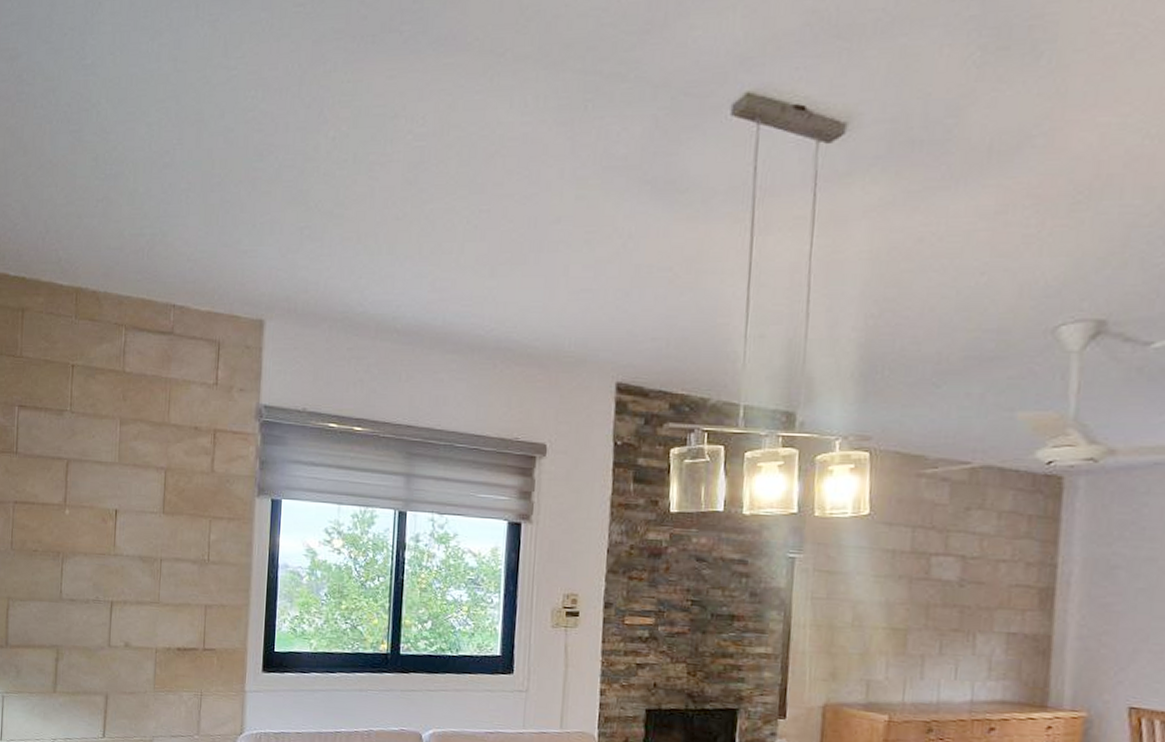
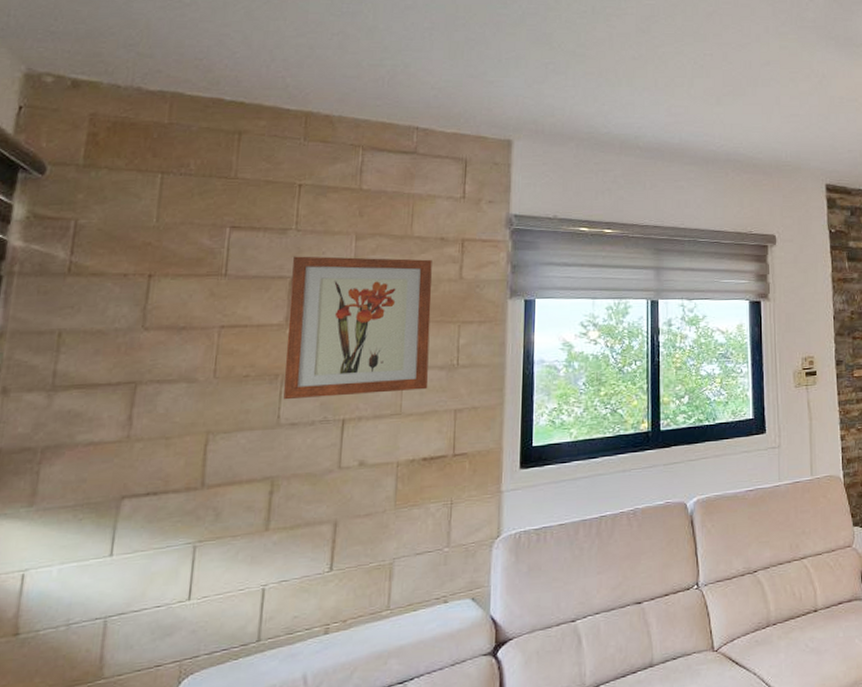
wall art: none [64,438,187,582] -> present [283,256,432,400]

